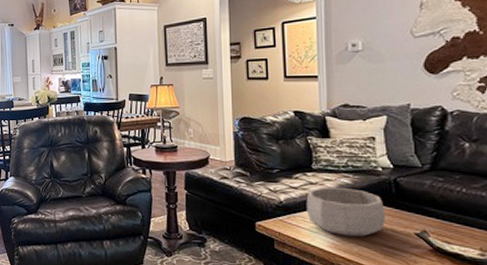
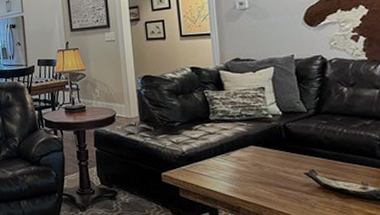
decorative bowl: present [306,187,386,237] -> none [206,135,279,180]

